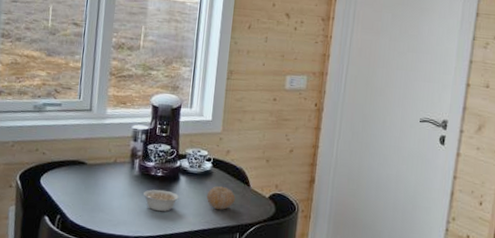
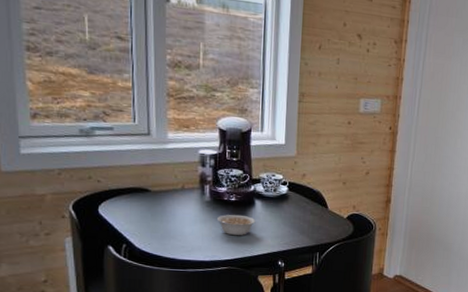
fruit: present [206,186,236,210] -> none [284,209,314,231]

